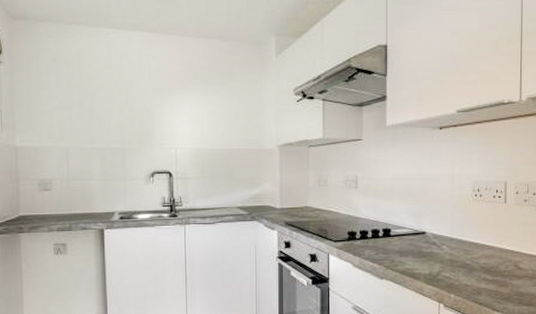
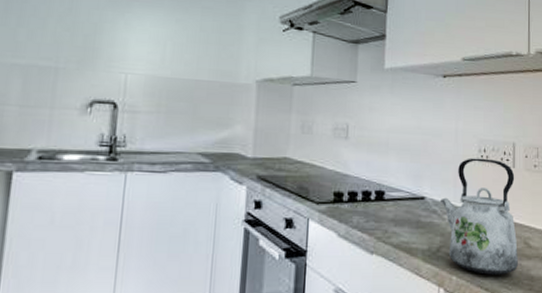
kettle: none [439,197,509,292] -> present [440,158,518,275]

